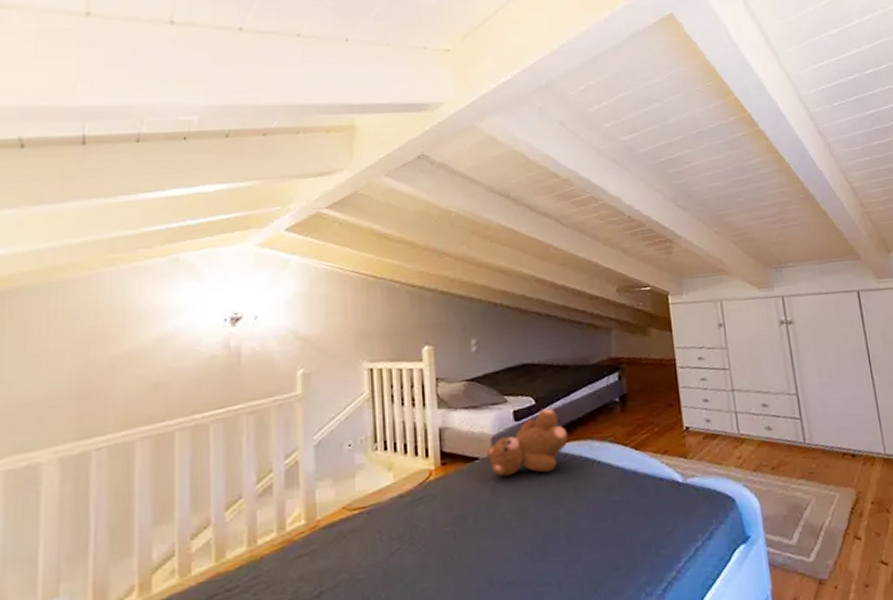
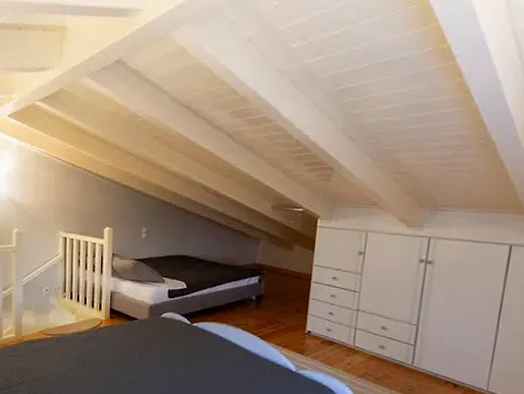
teddy bear: present [487,408,569,476] -> none [144,293,209,341]

